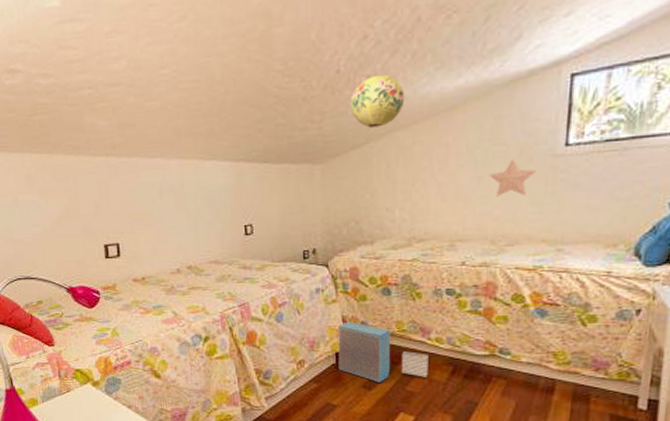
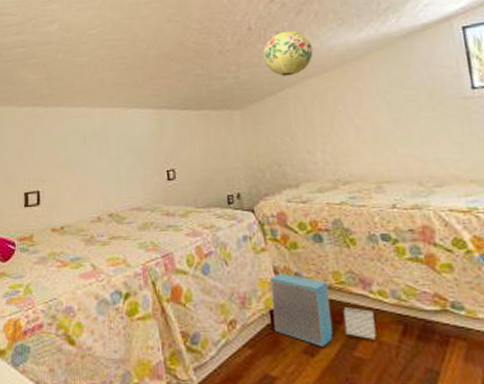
decorative star: present [489,159,536,197] -> none [404,102,449,138]

